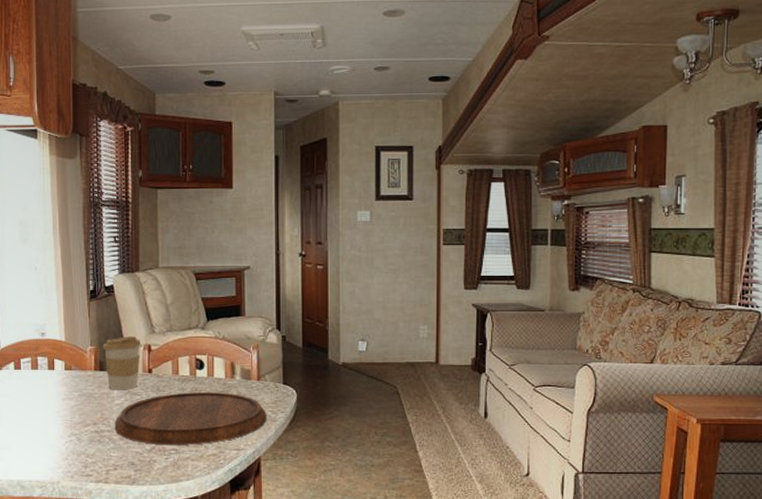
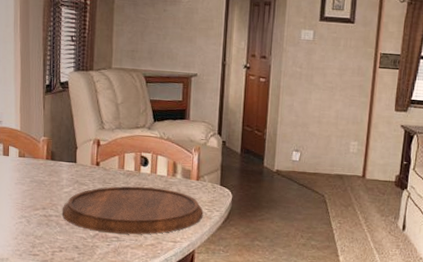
coffee cup: present [103,336,141,390] -> none [55,130,91,180]

